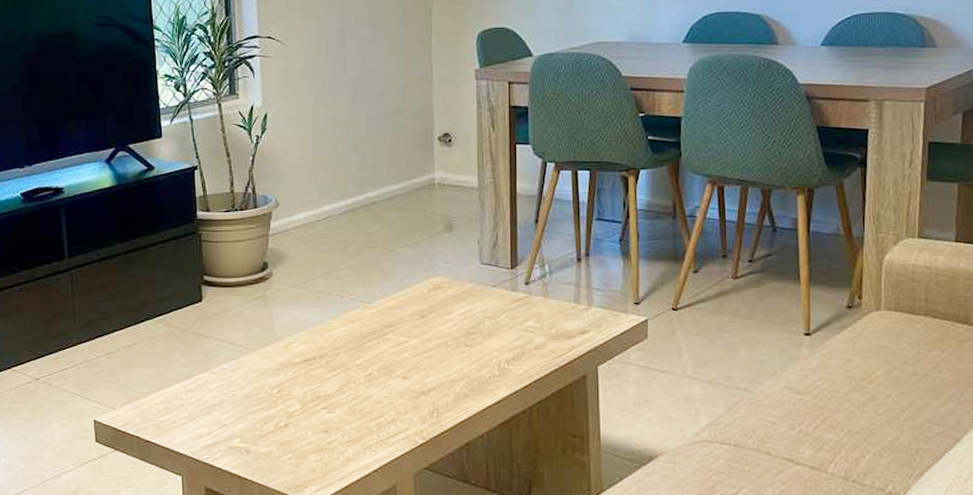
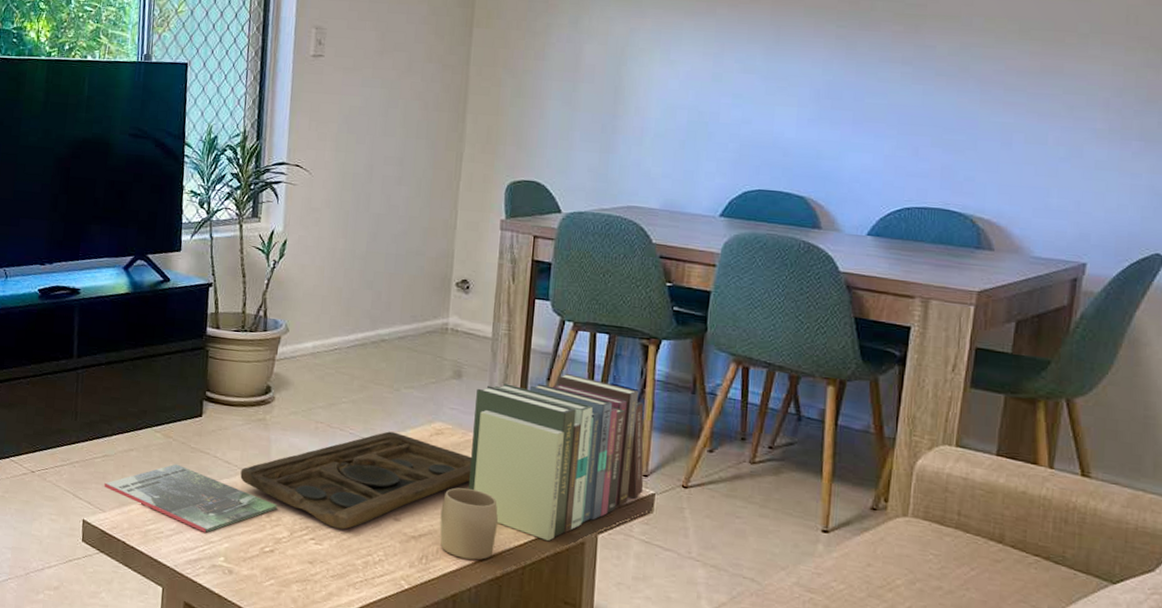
magazine: none [111,352,287,416] -> present [104,464,278,533]
decorative tray: none [247,292,472,394] -> present [240,431,473,530]
mug: none [446,339,503,407] -> present [439,487,499,560]
books: none [469,213,636,379] -> present [469,373,644,542]

